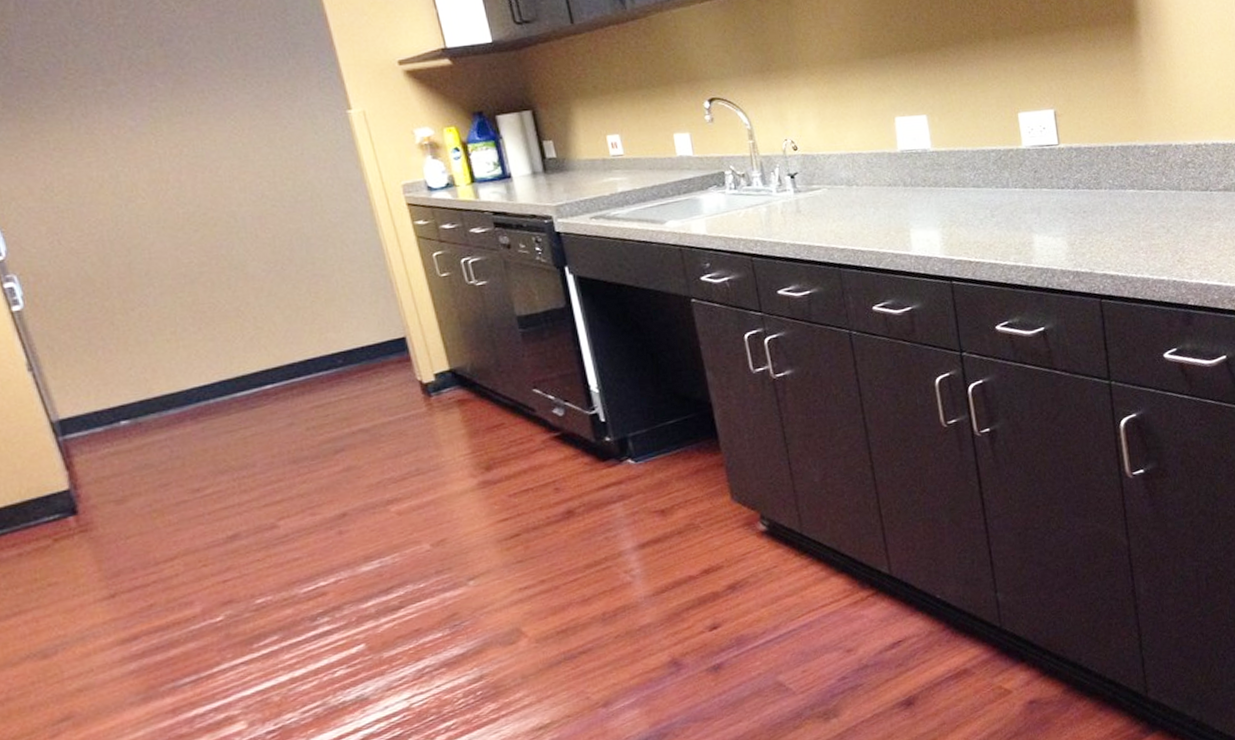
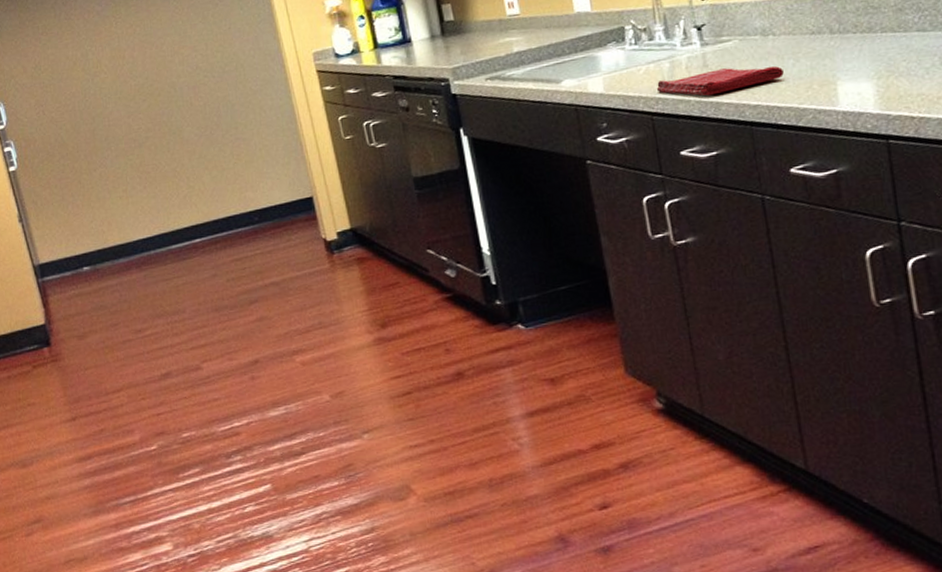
dish towel: none [755,214,866,240] -> present [656,66,784,96]

